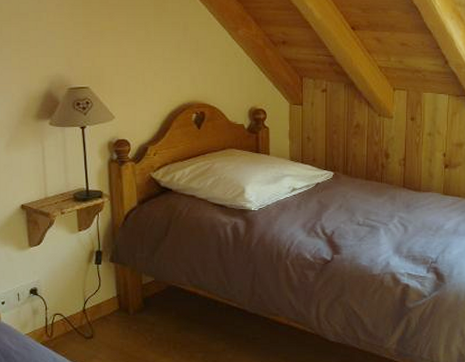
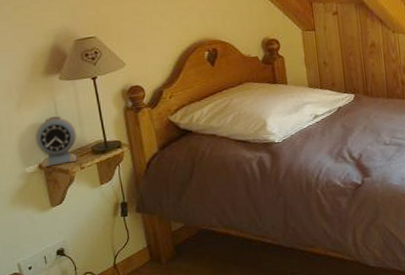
alarm clock: none [20,159,60,208] -> present [35,115,78,167]

